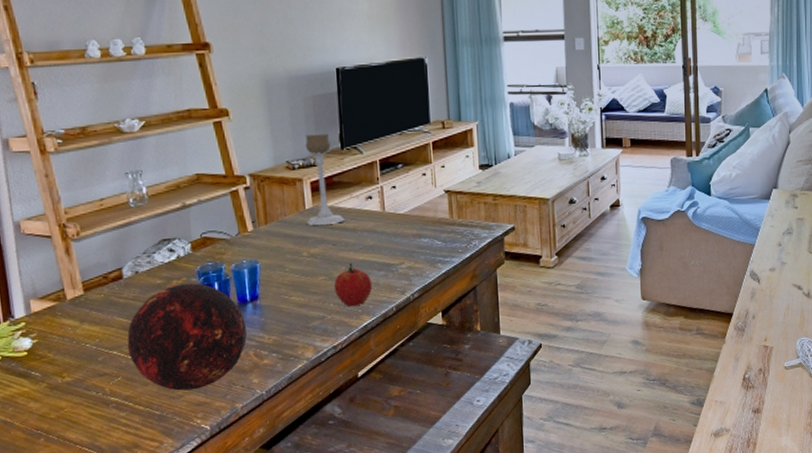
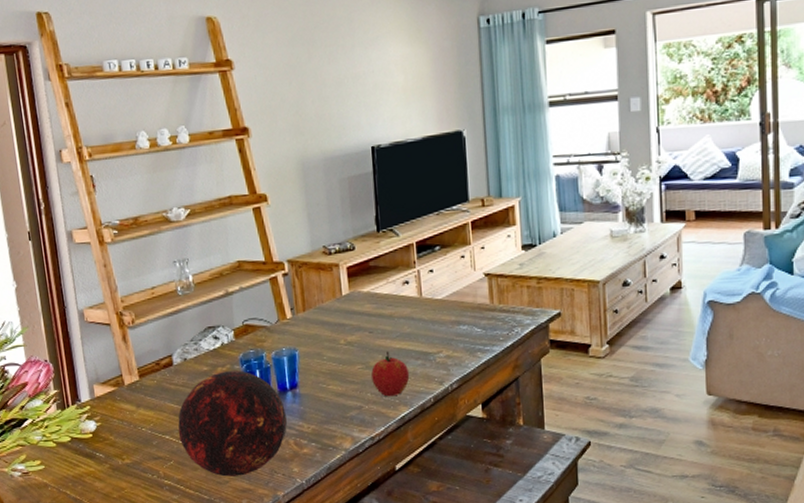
candle holder: present [305,134,345,225] -> none [341,216,382,312]

